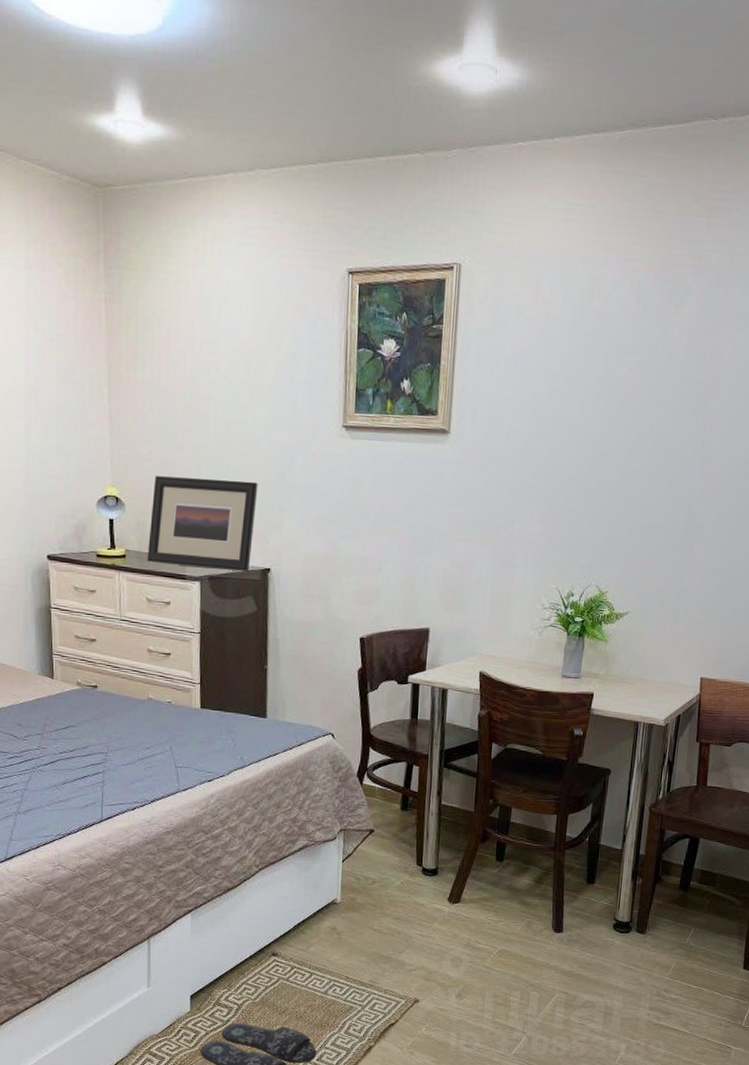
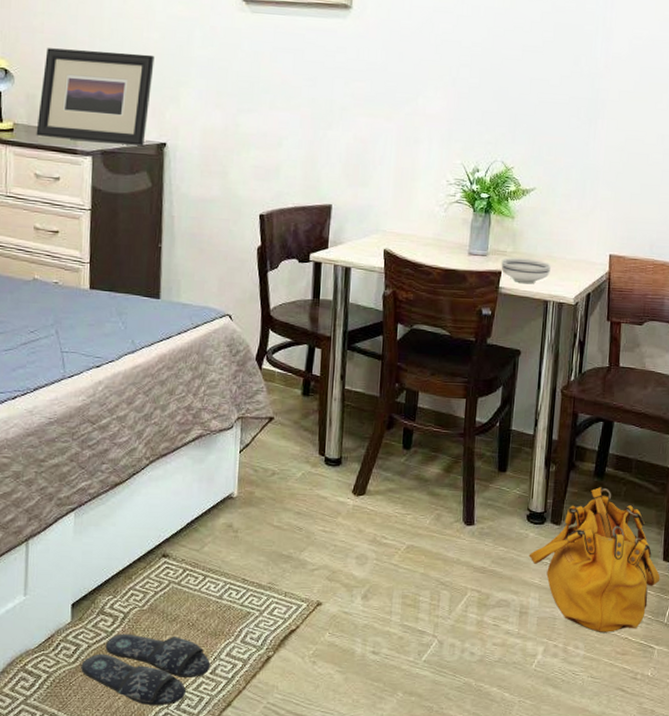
bowl: none [593,680,644,705] -> present [501,258,552,283]
handbag: none [614,900,740,1033] -> present [528,487,660,632]

